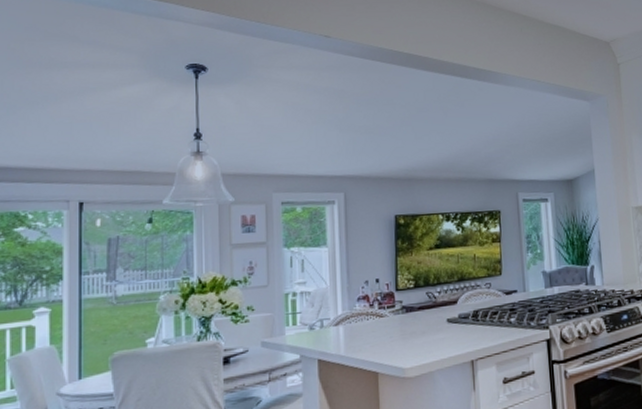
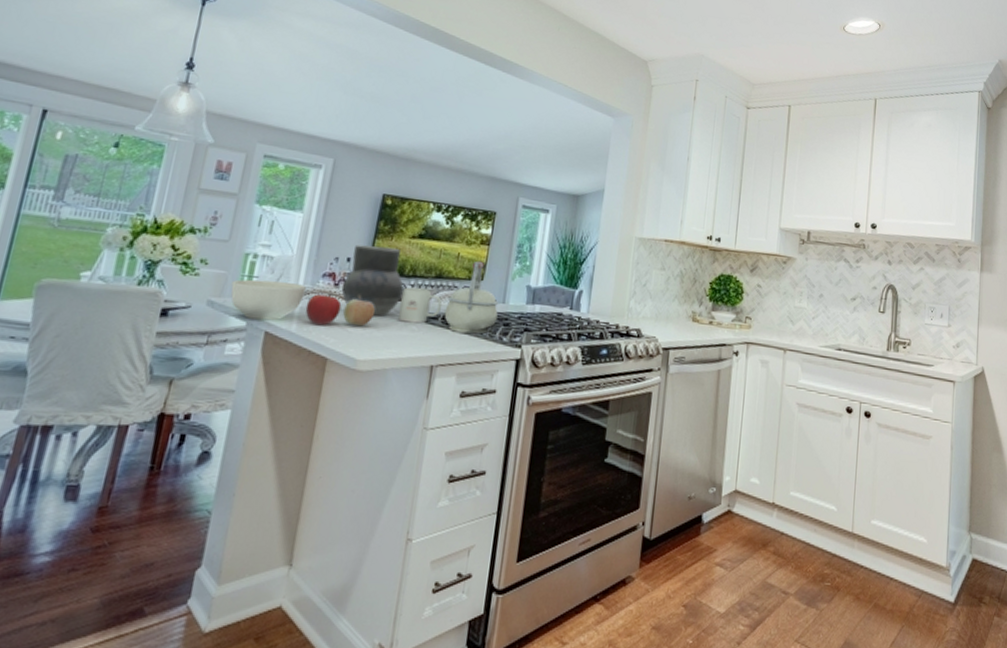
bowl: none [279,311,345,351] -> present [230,279,306,321]
fruit: none [348,313,381,345] -> present [305,292,342,326]
ceramic jug: none [376,261,432,326] -> present [341,244,404,317]
fruit: none [383,309,411,339] -> present [343,294,375,327]
mug: none [431,293,469,327] -> present [398,287,442,324]
kettle: none [473,257,522,327] -> present [444,261,499,335]

